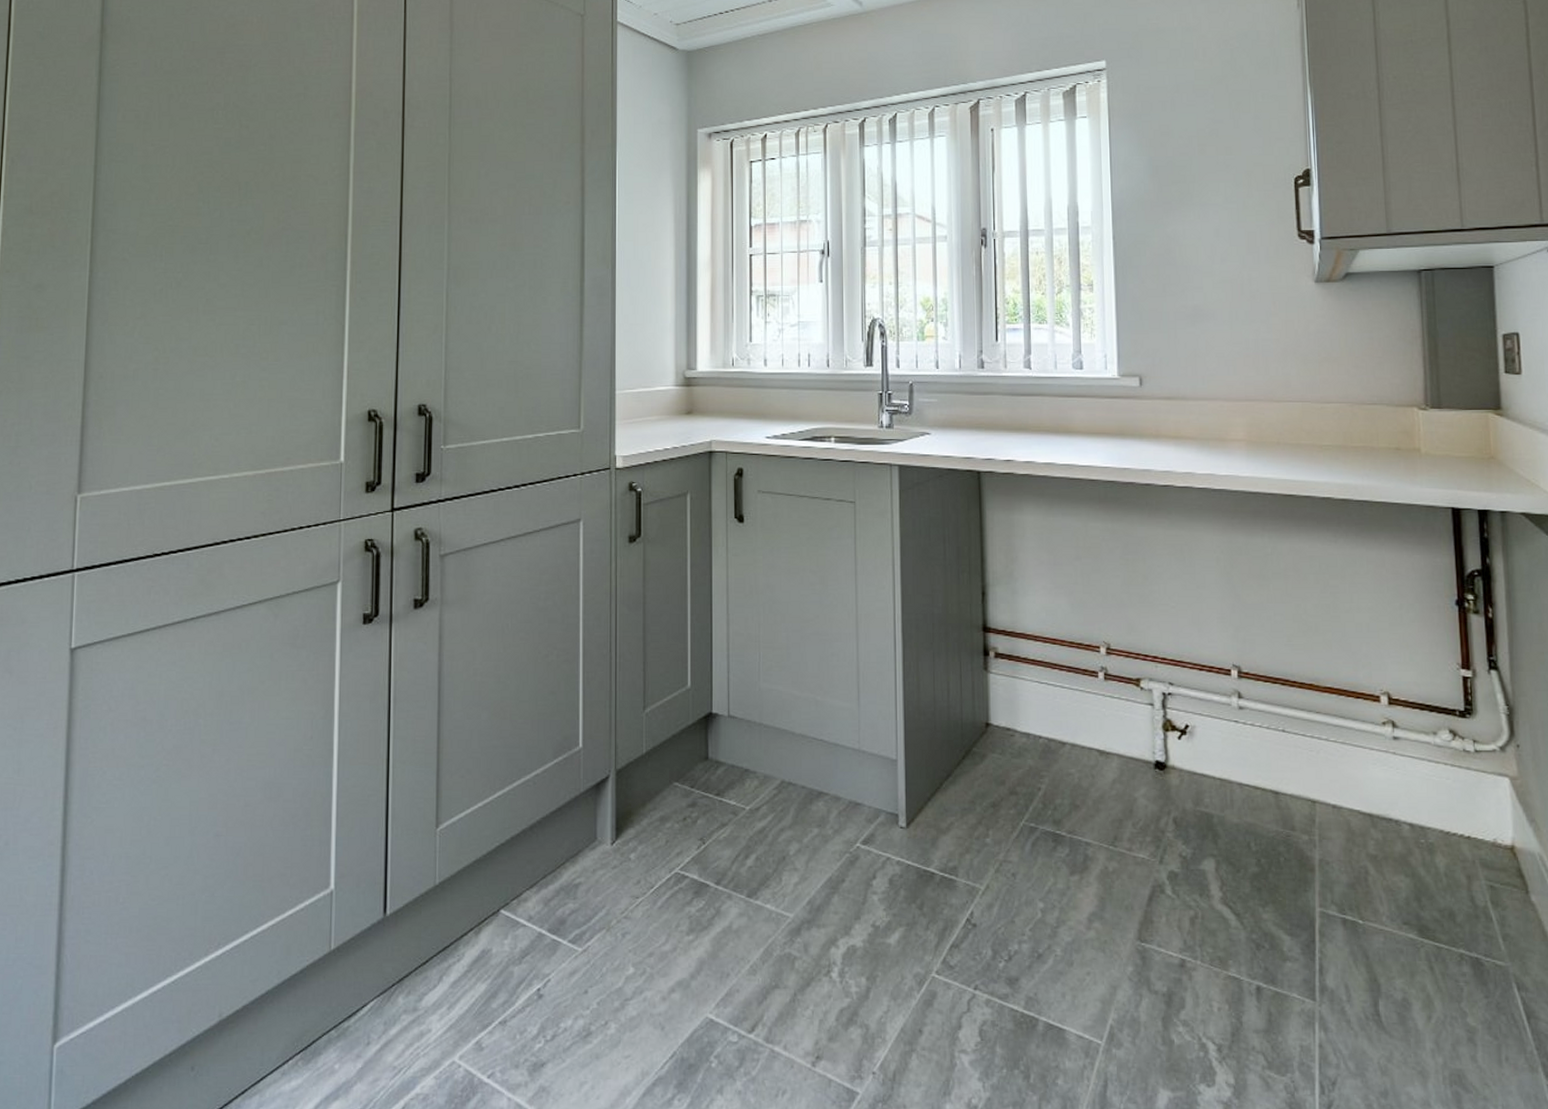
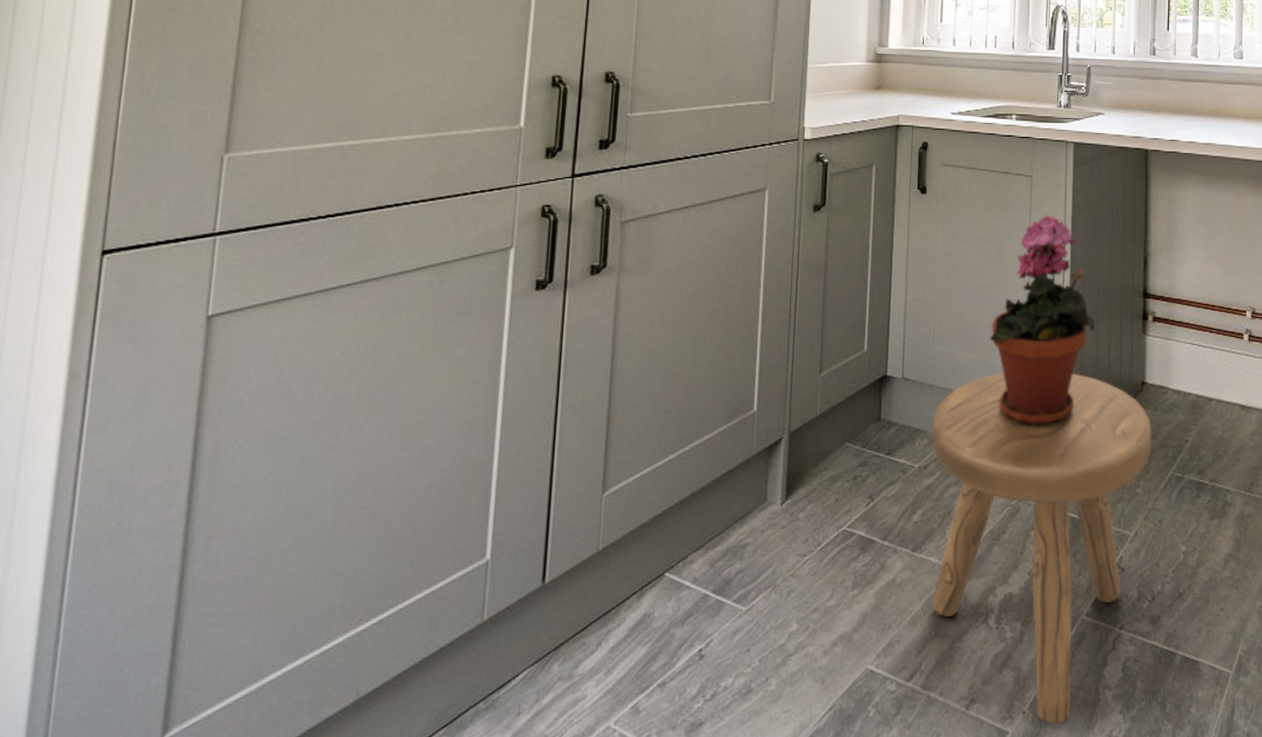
stool: none [763,710,1000,1087] -> present [932,372,1152,724]
potted plant: none [817,543,932,769] -> present [989,215,1096,426]

